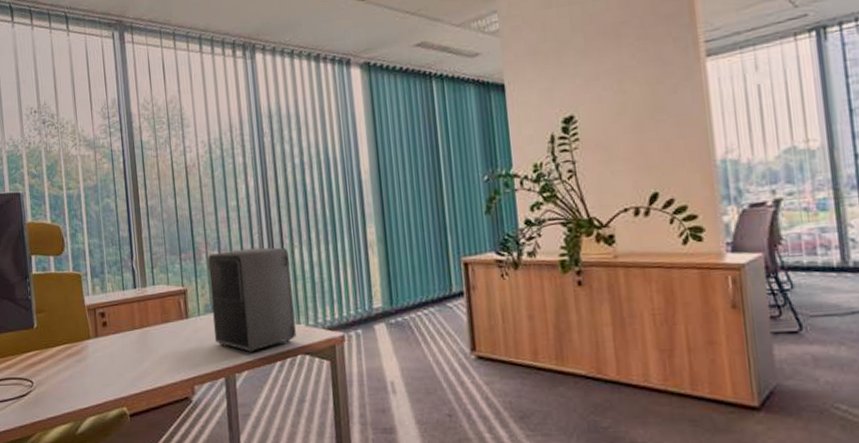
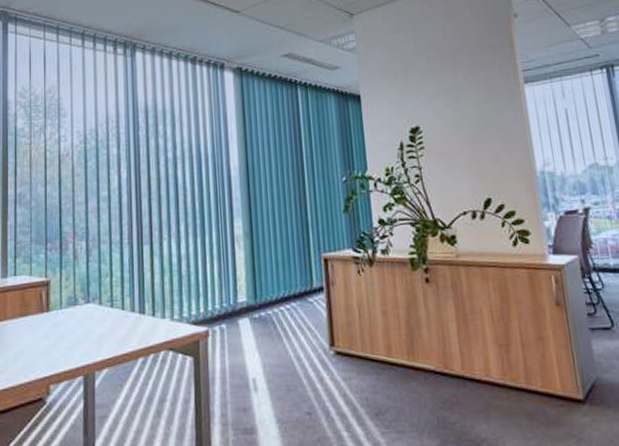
speaker: present [208,247,296,354] -> none [75,239,160,350]

